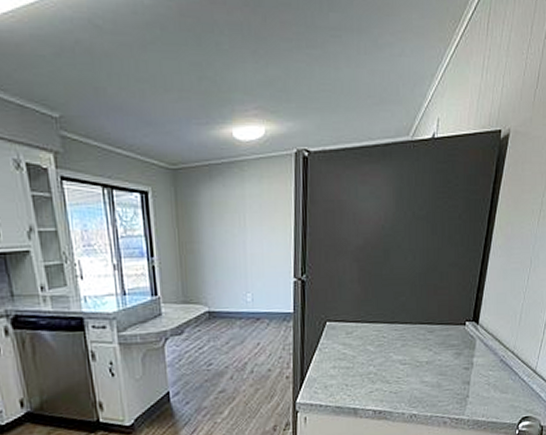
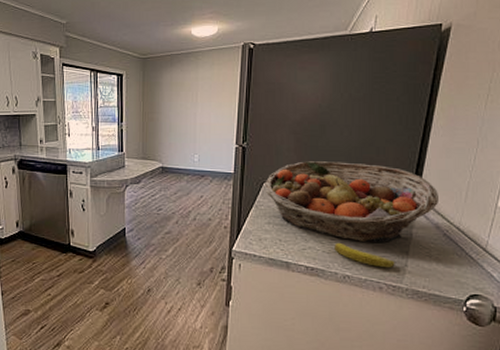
fruit basket: none [327,291,496,377] -> present [263,161,438,242]
banana: none [401,380,458,401] -> present [334,242,395,267]

